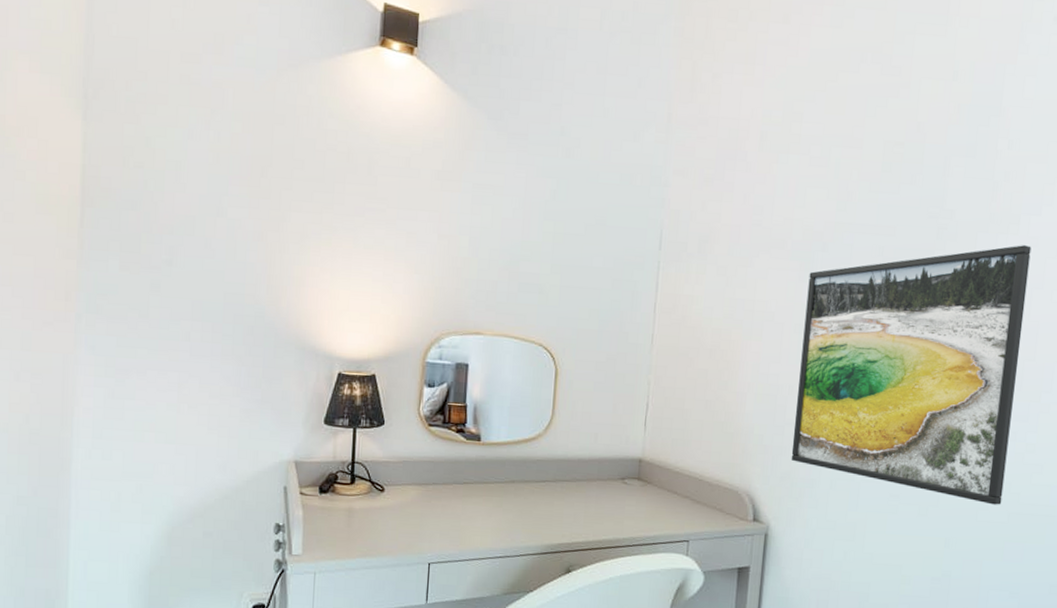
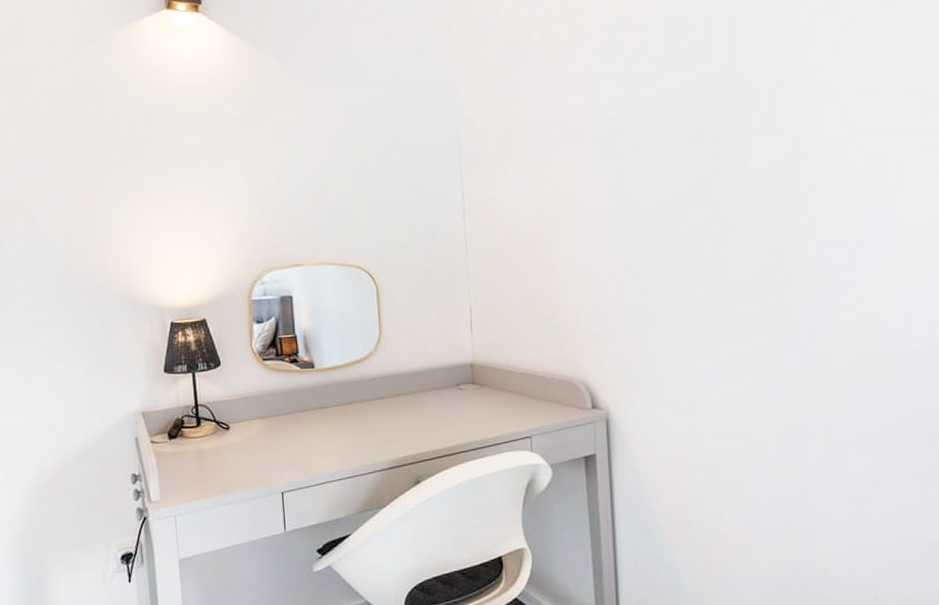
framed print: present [791,245,1031,505] -> none [611,97,842,359]

